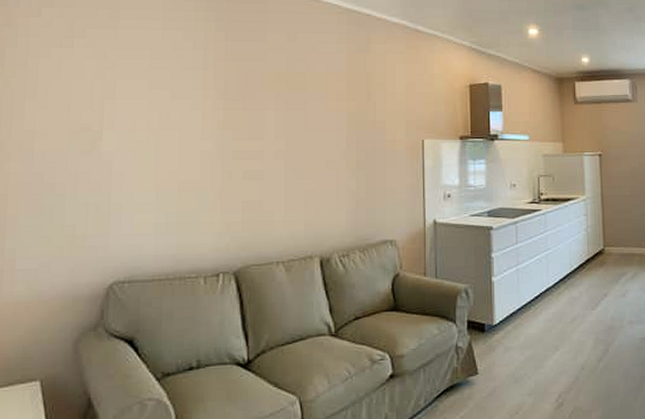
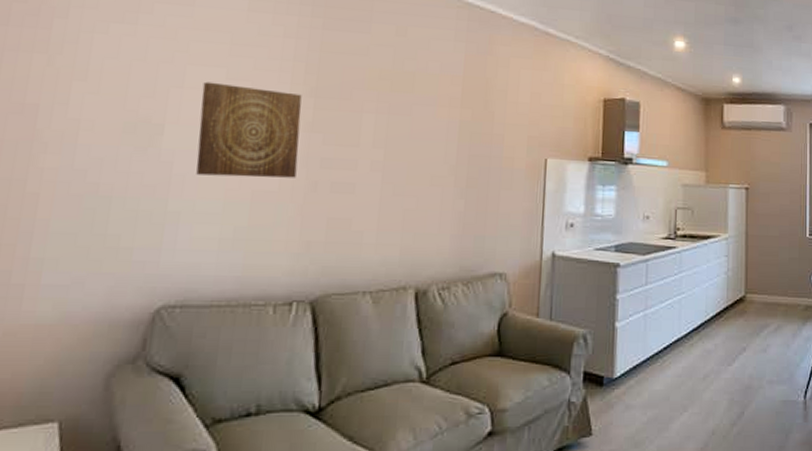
wall art: none [130,92,214,171] -> present [196,81,302,178]

